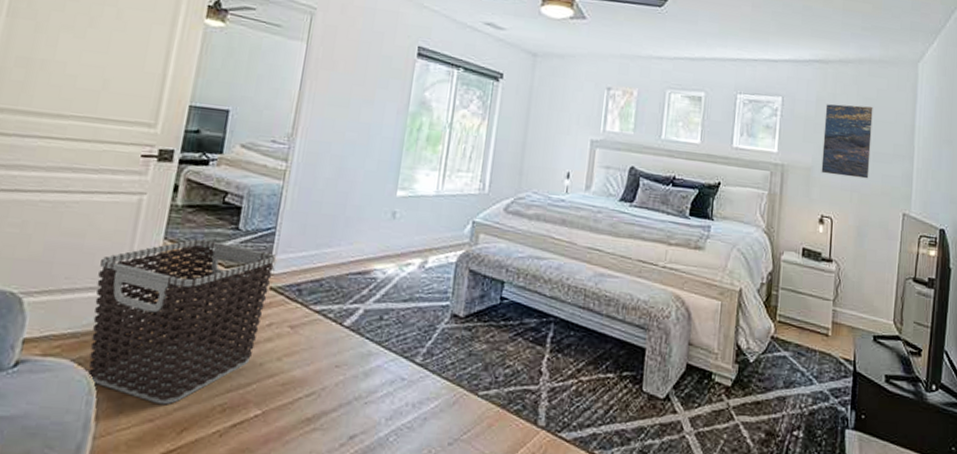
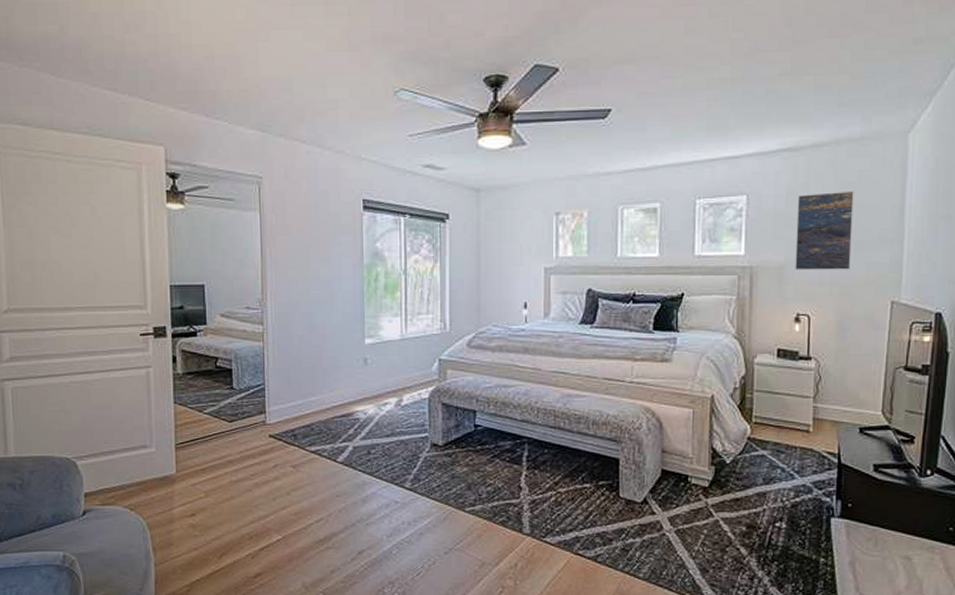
clothes hamper: present [88,239,276,405] -> none [128,400,269,537]

